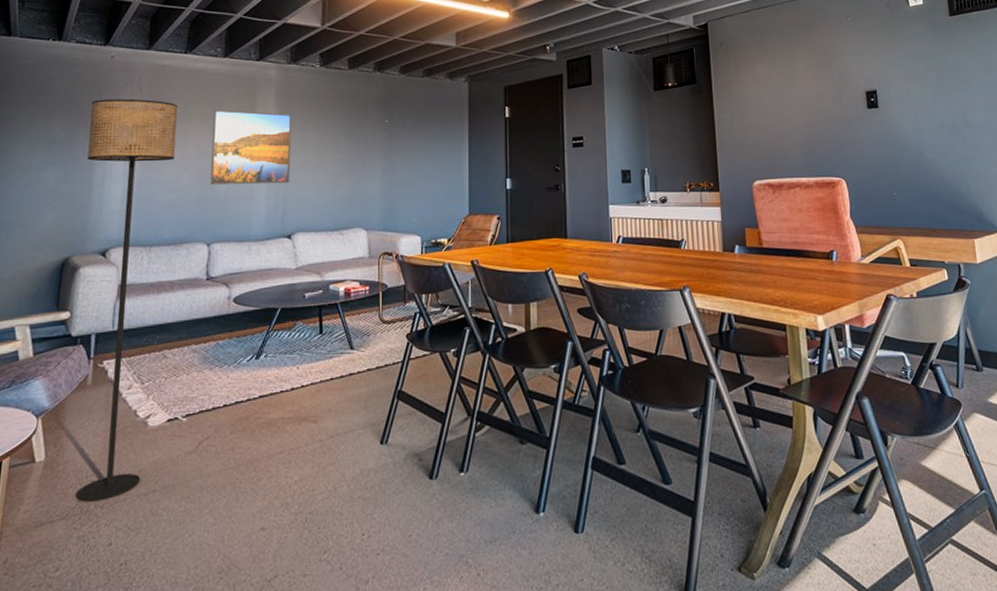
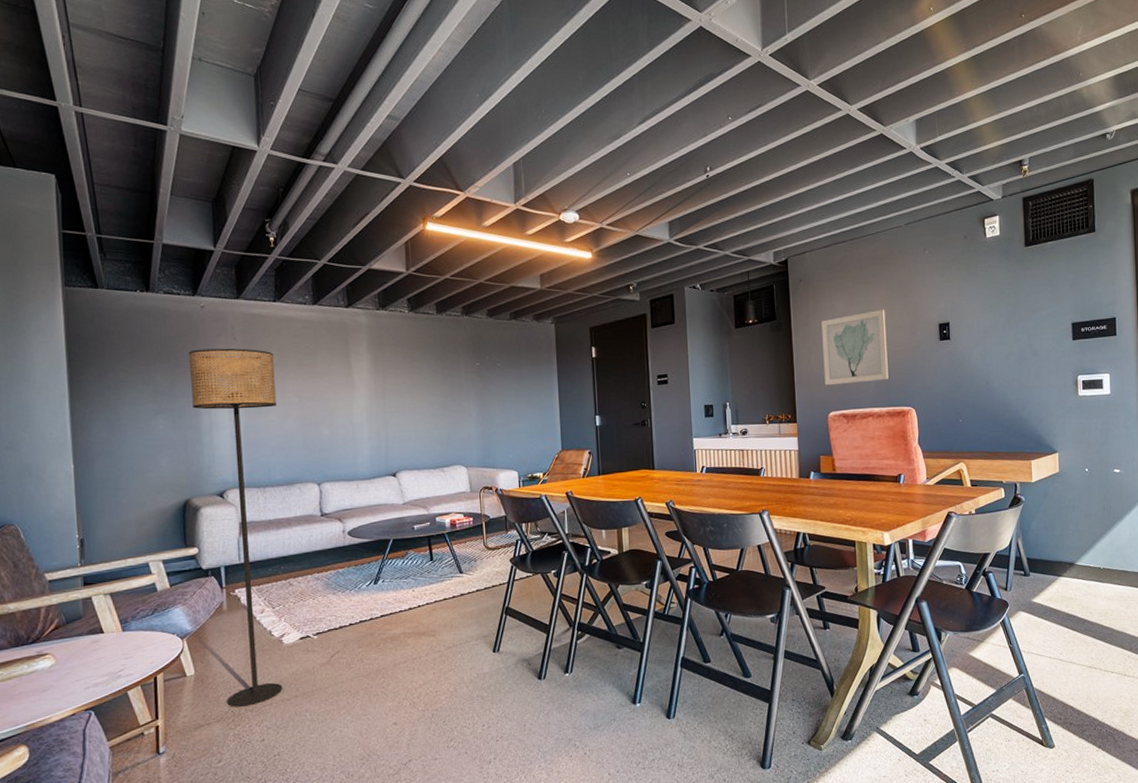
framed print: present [210,109,292,185] -> none [309,356,390,429]
wall art: none [743,75,816,153] -> present [821,309,889,386]

